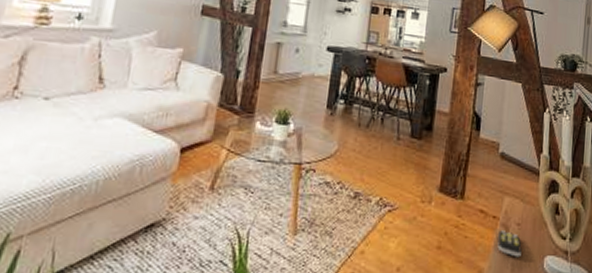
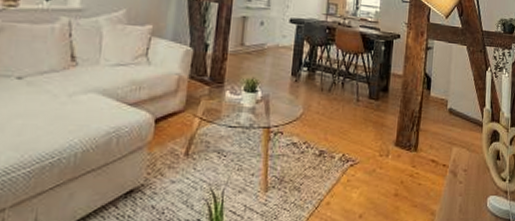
remote control: present [497,230,522,258] -> none [446,177,468,199]

